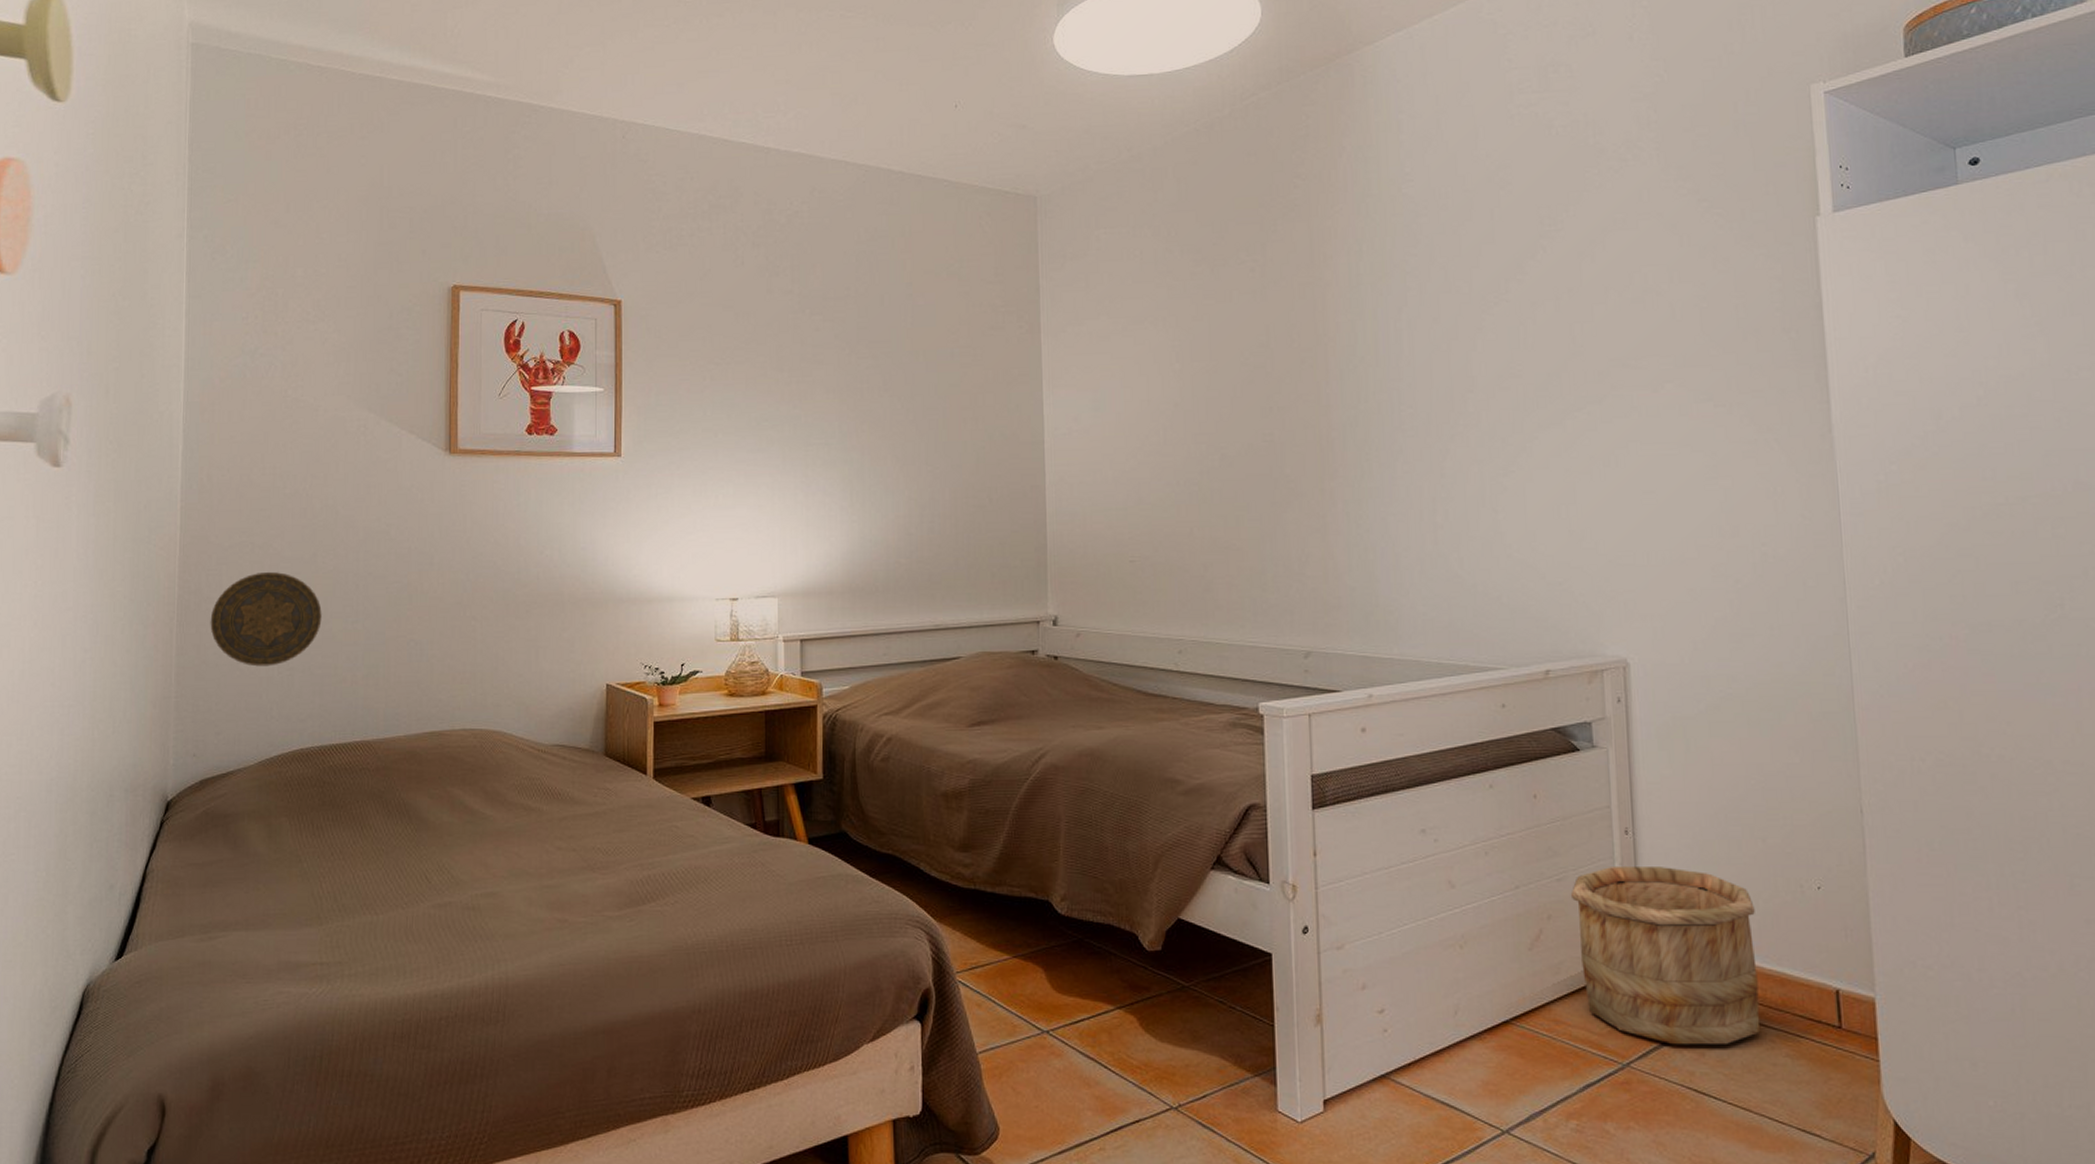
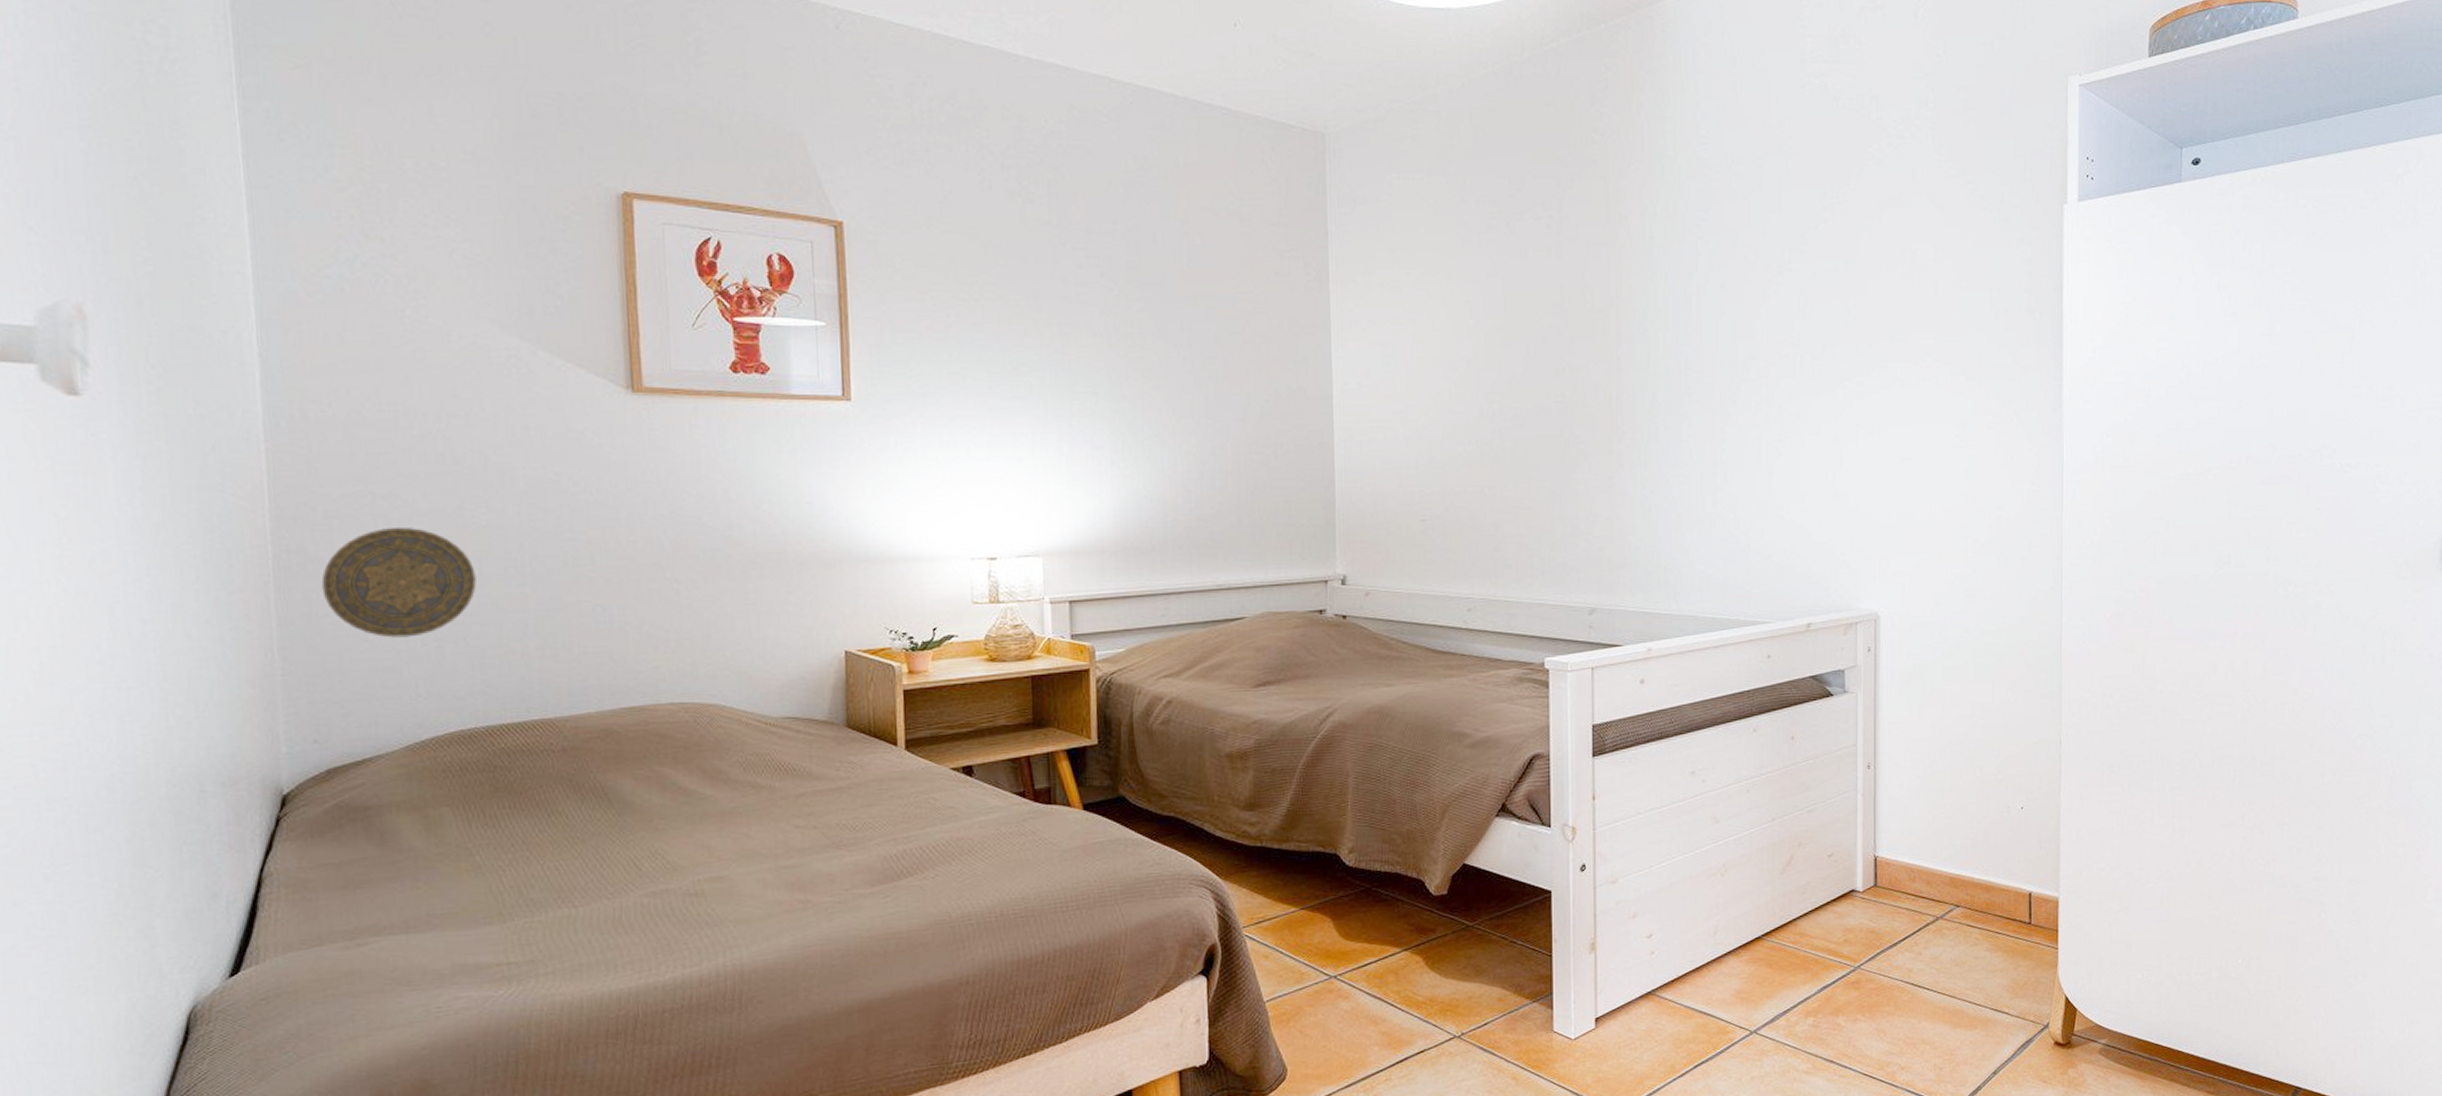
wooden bucket: present [1570,867,1760,1045] -> none [1818,796,1970,948]

